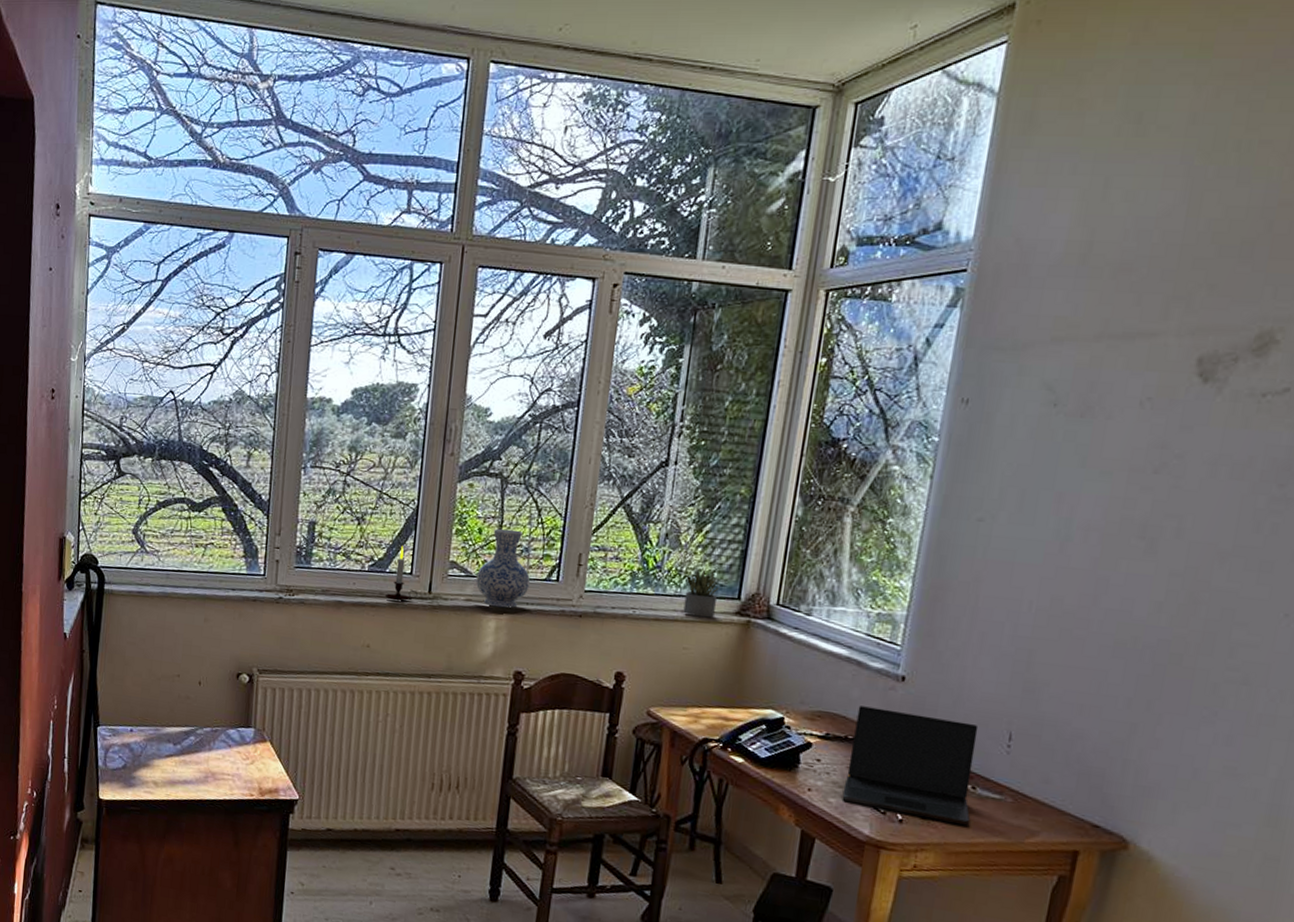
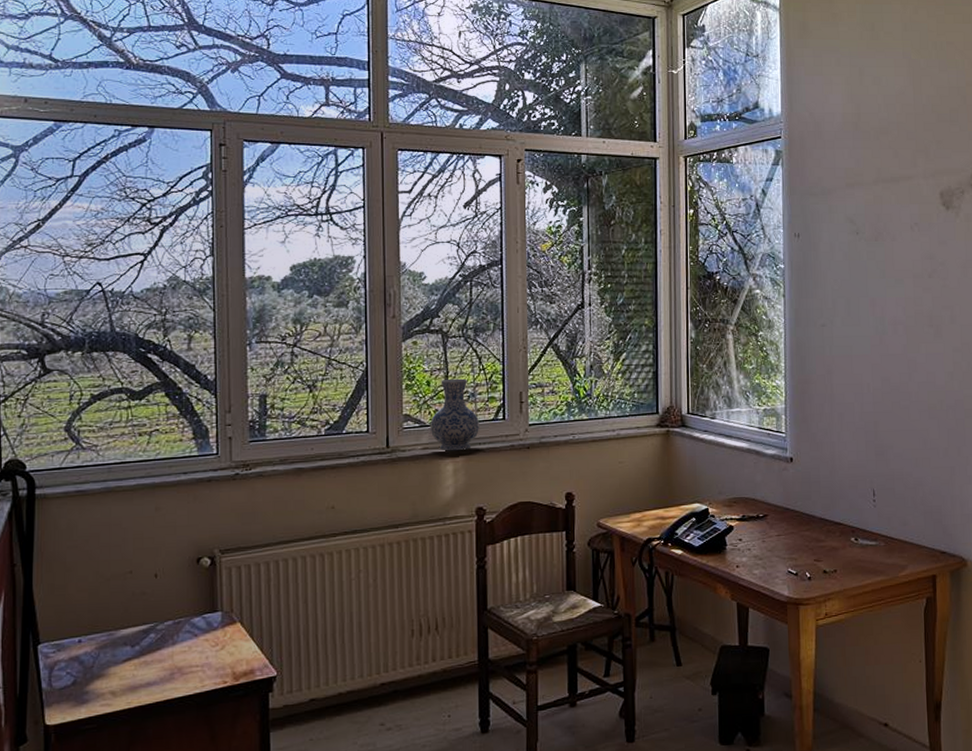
candle: present [384,545,418,602] -> none [344,406,376,460]
succulent plant: present [683,568,719,618] -> none [612,391,640,433]
laptop: present [842,705,979,826] -> none [763,487,858,573]

